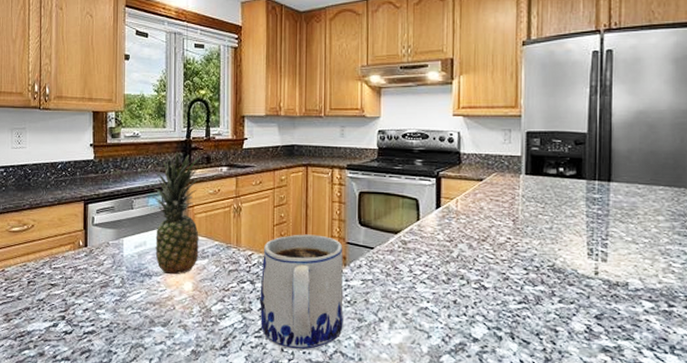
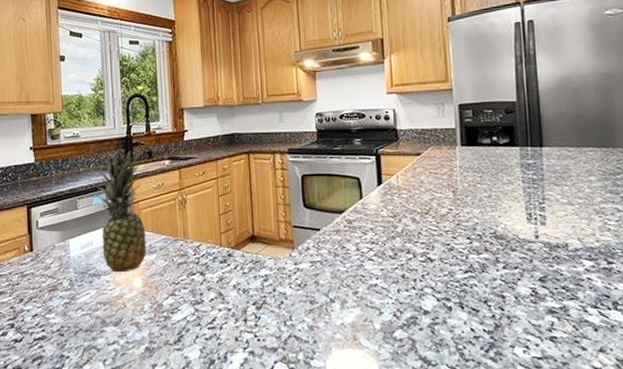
mug: present [260,234,344,350] -> none [210,220,296,338]

